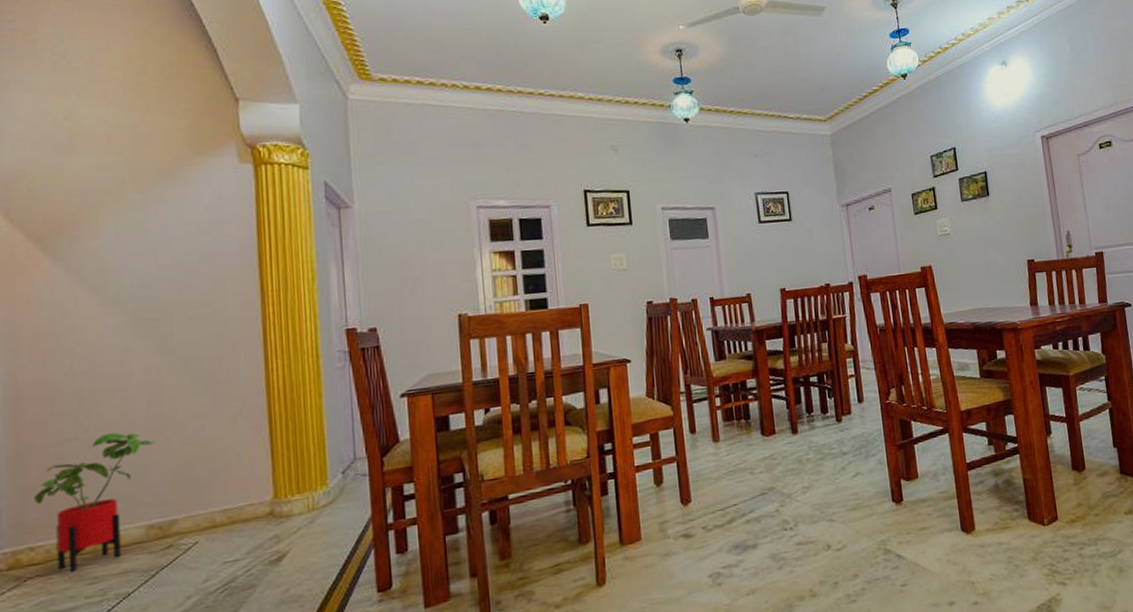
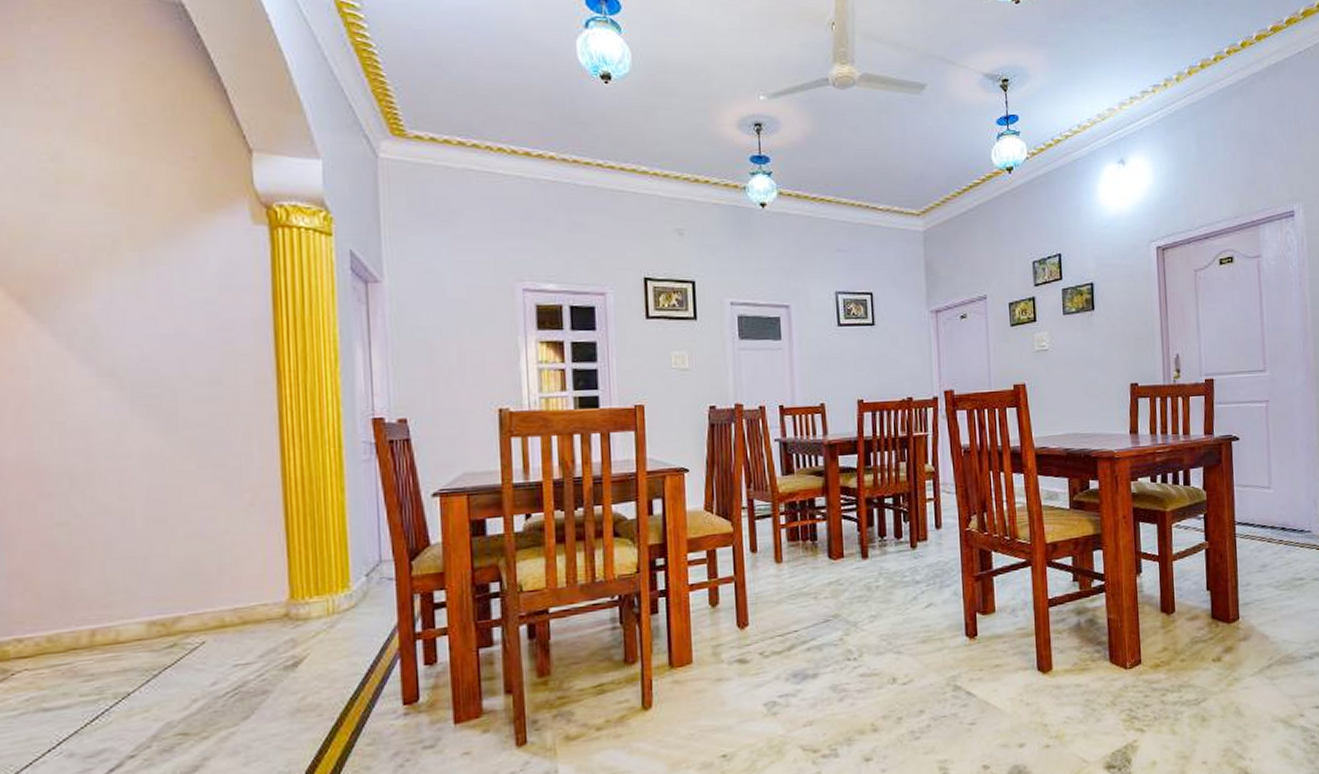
house plant: present [33,432,156,572] -> none [20,518,158,667]

